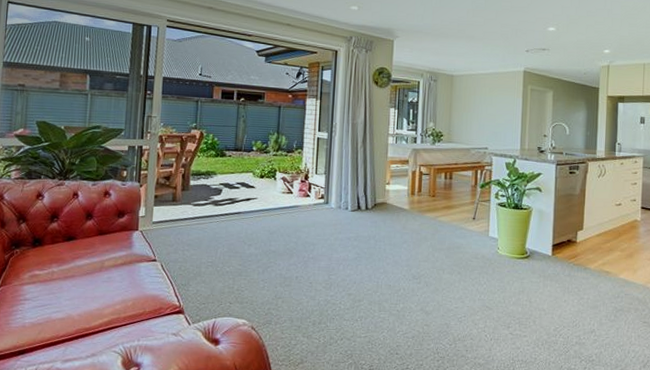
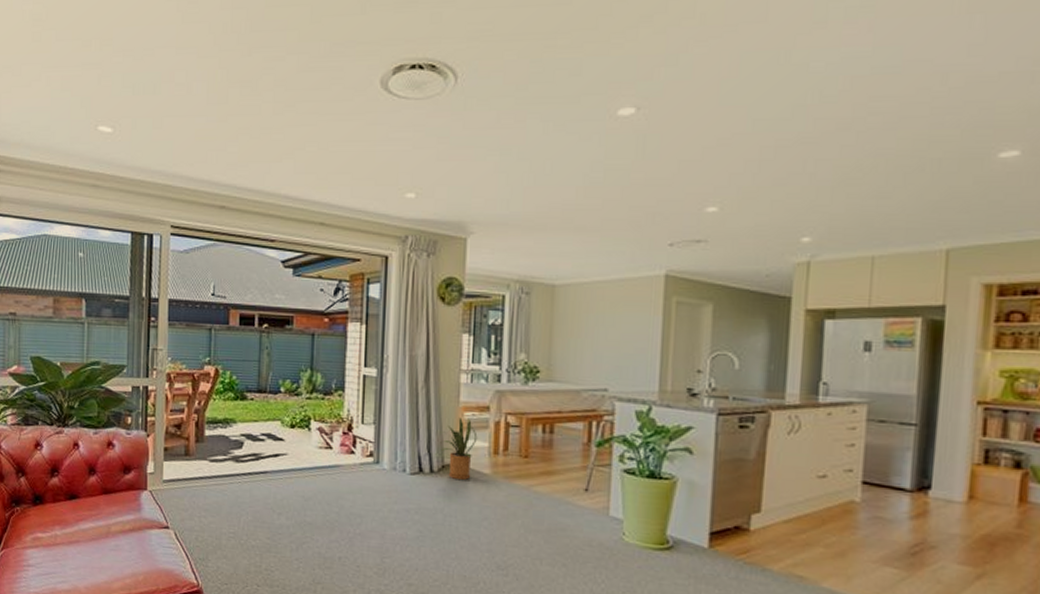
house plant: none [373,168,400,215] -> present [440,417,478,481]

